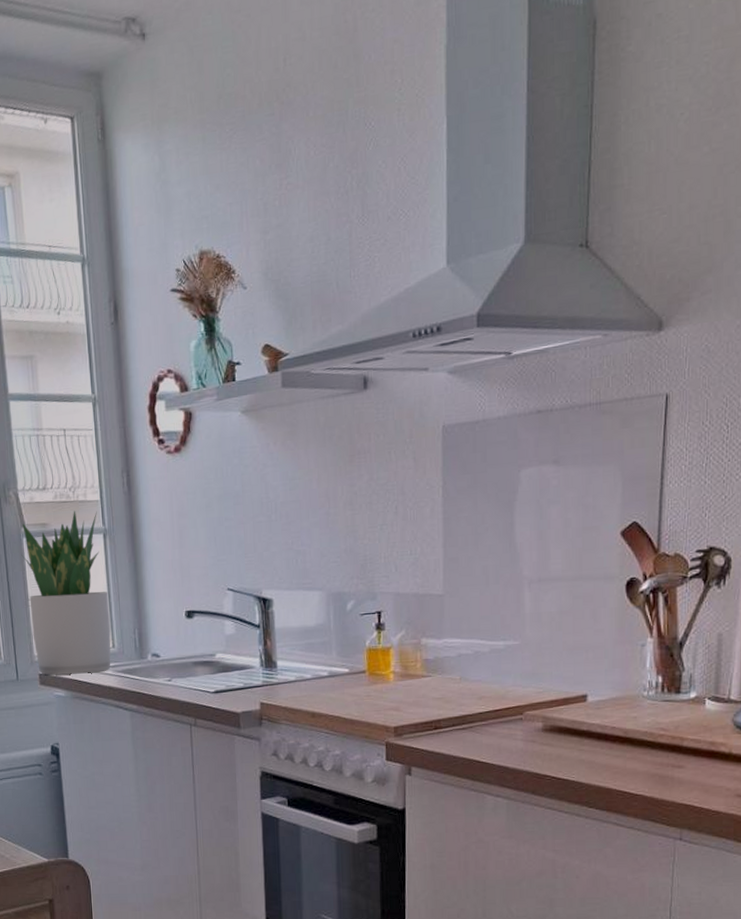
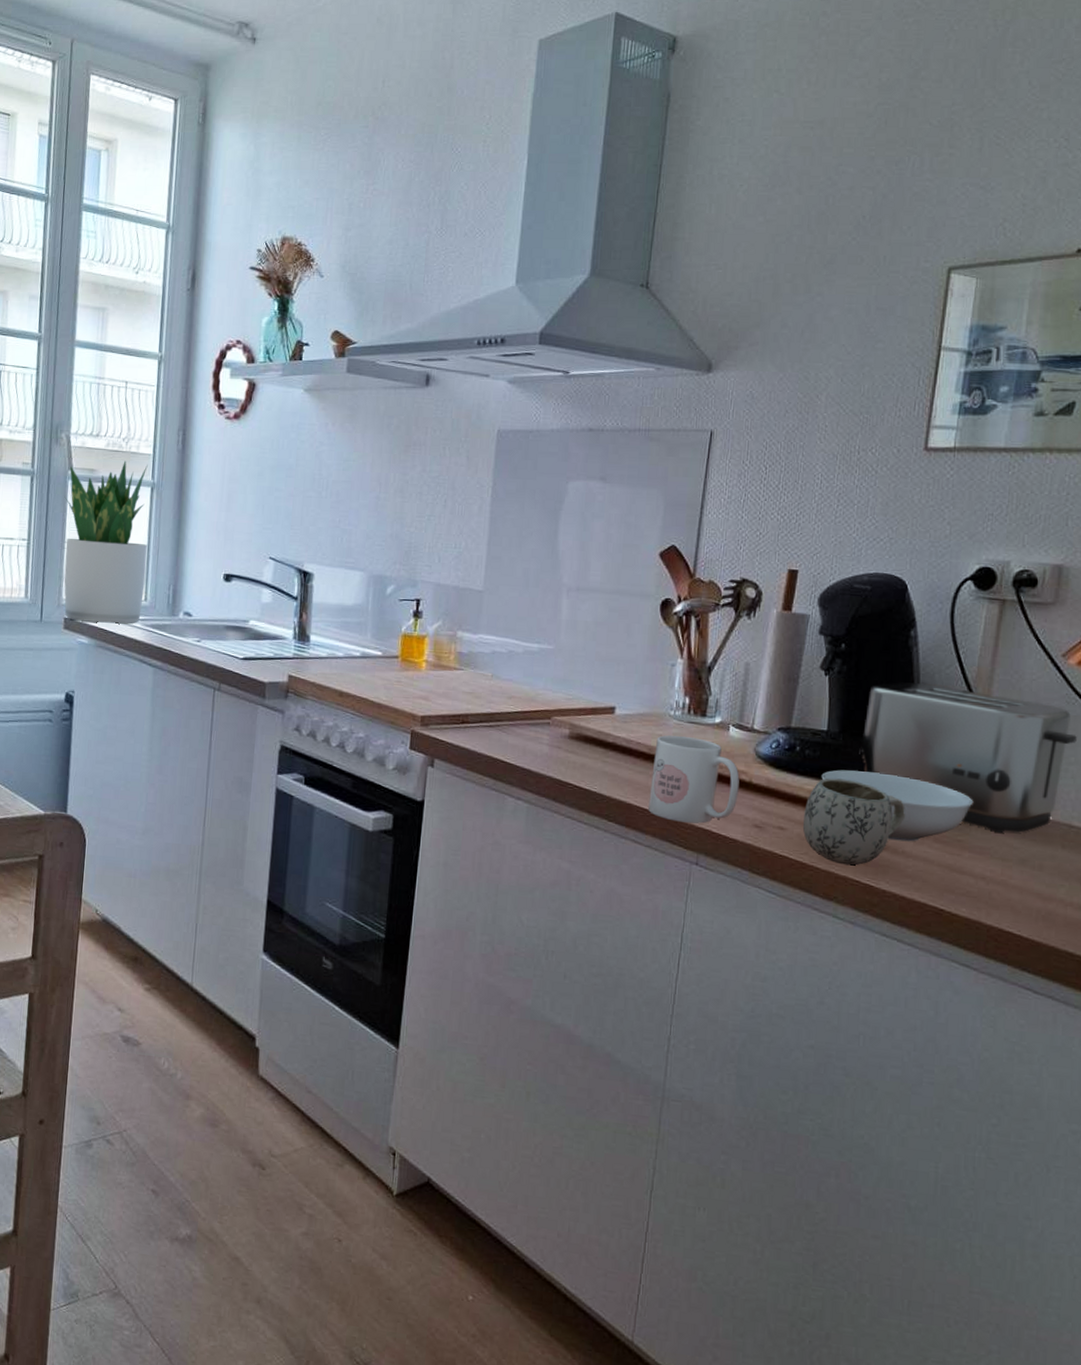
mug: none [627,715,719,801] -> present [647,735,740,824]

